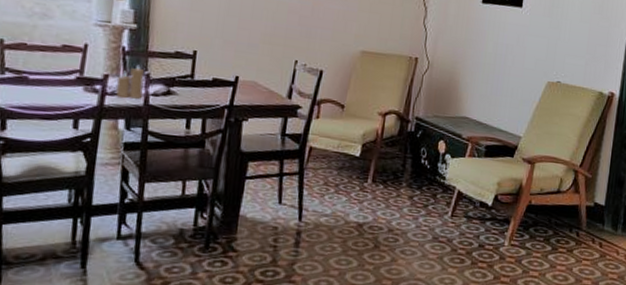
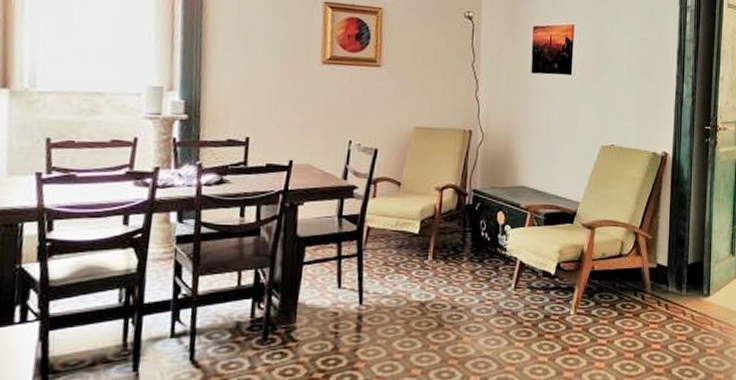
candle: present [116,64,145,99] -> none [167,155,197,191]

